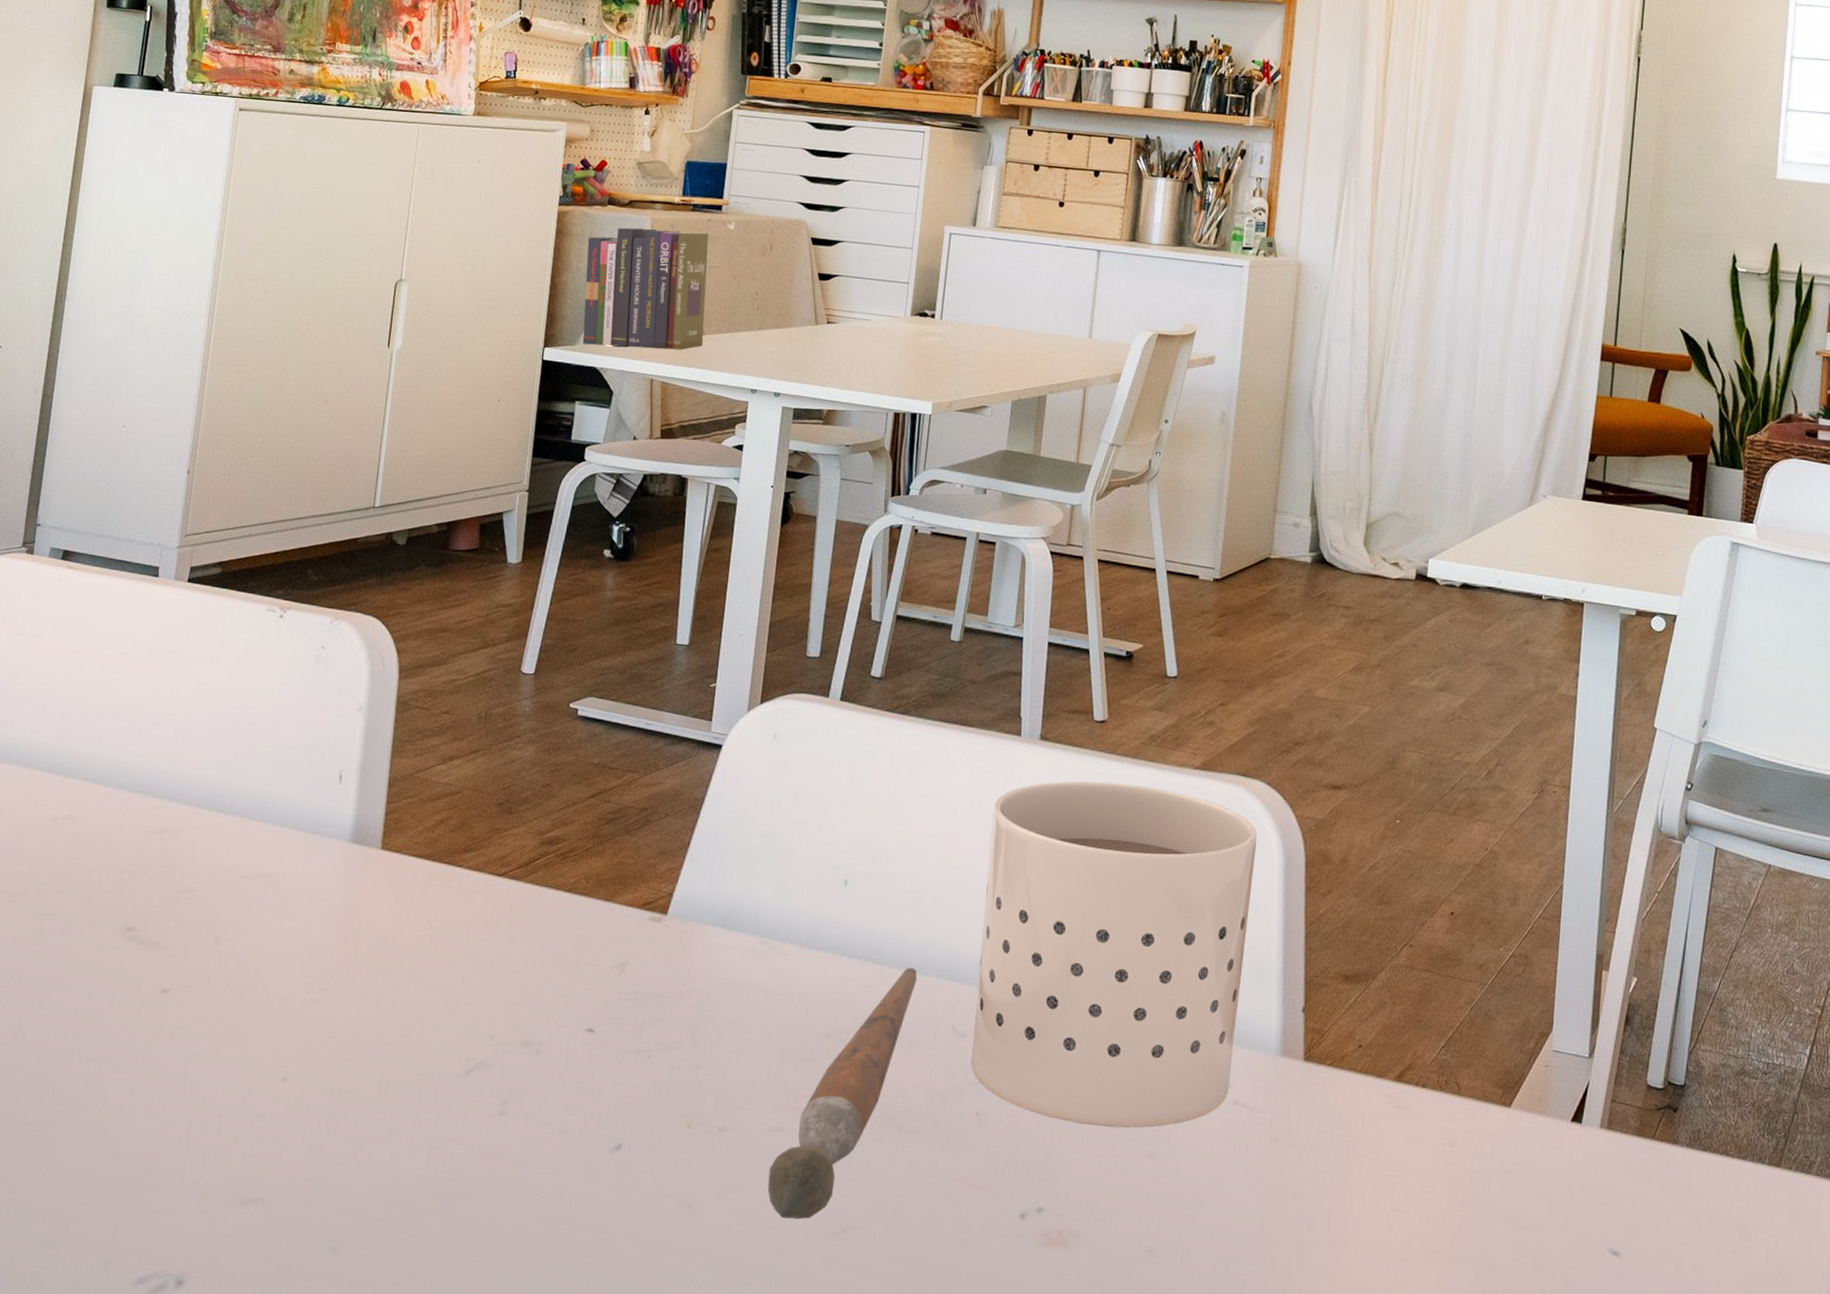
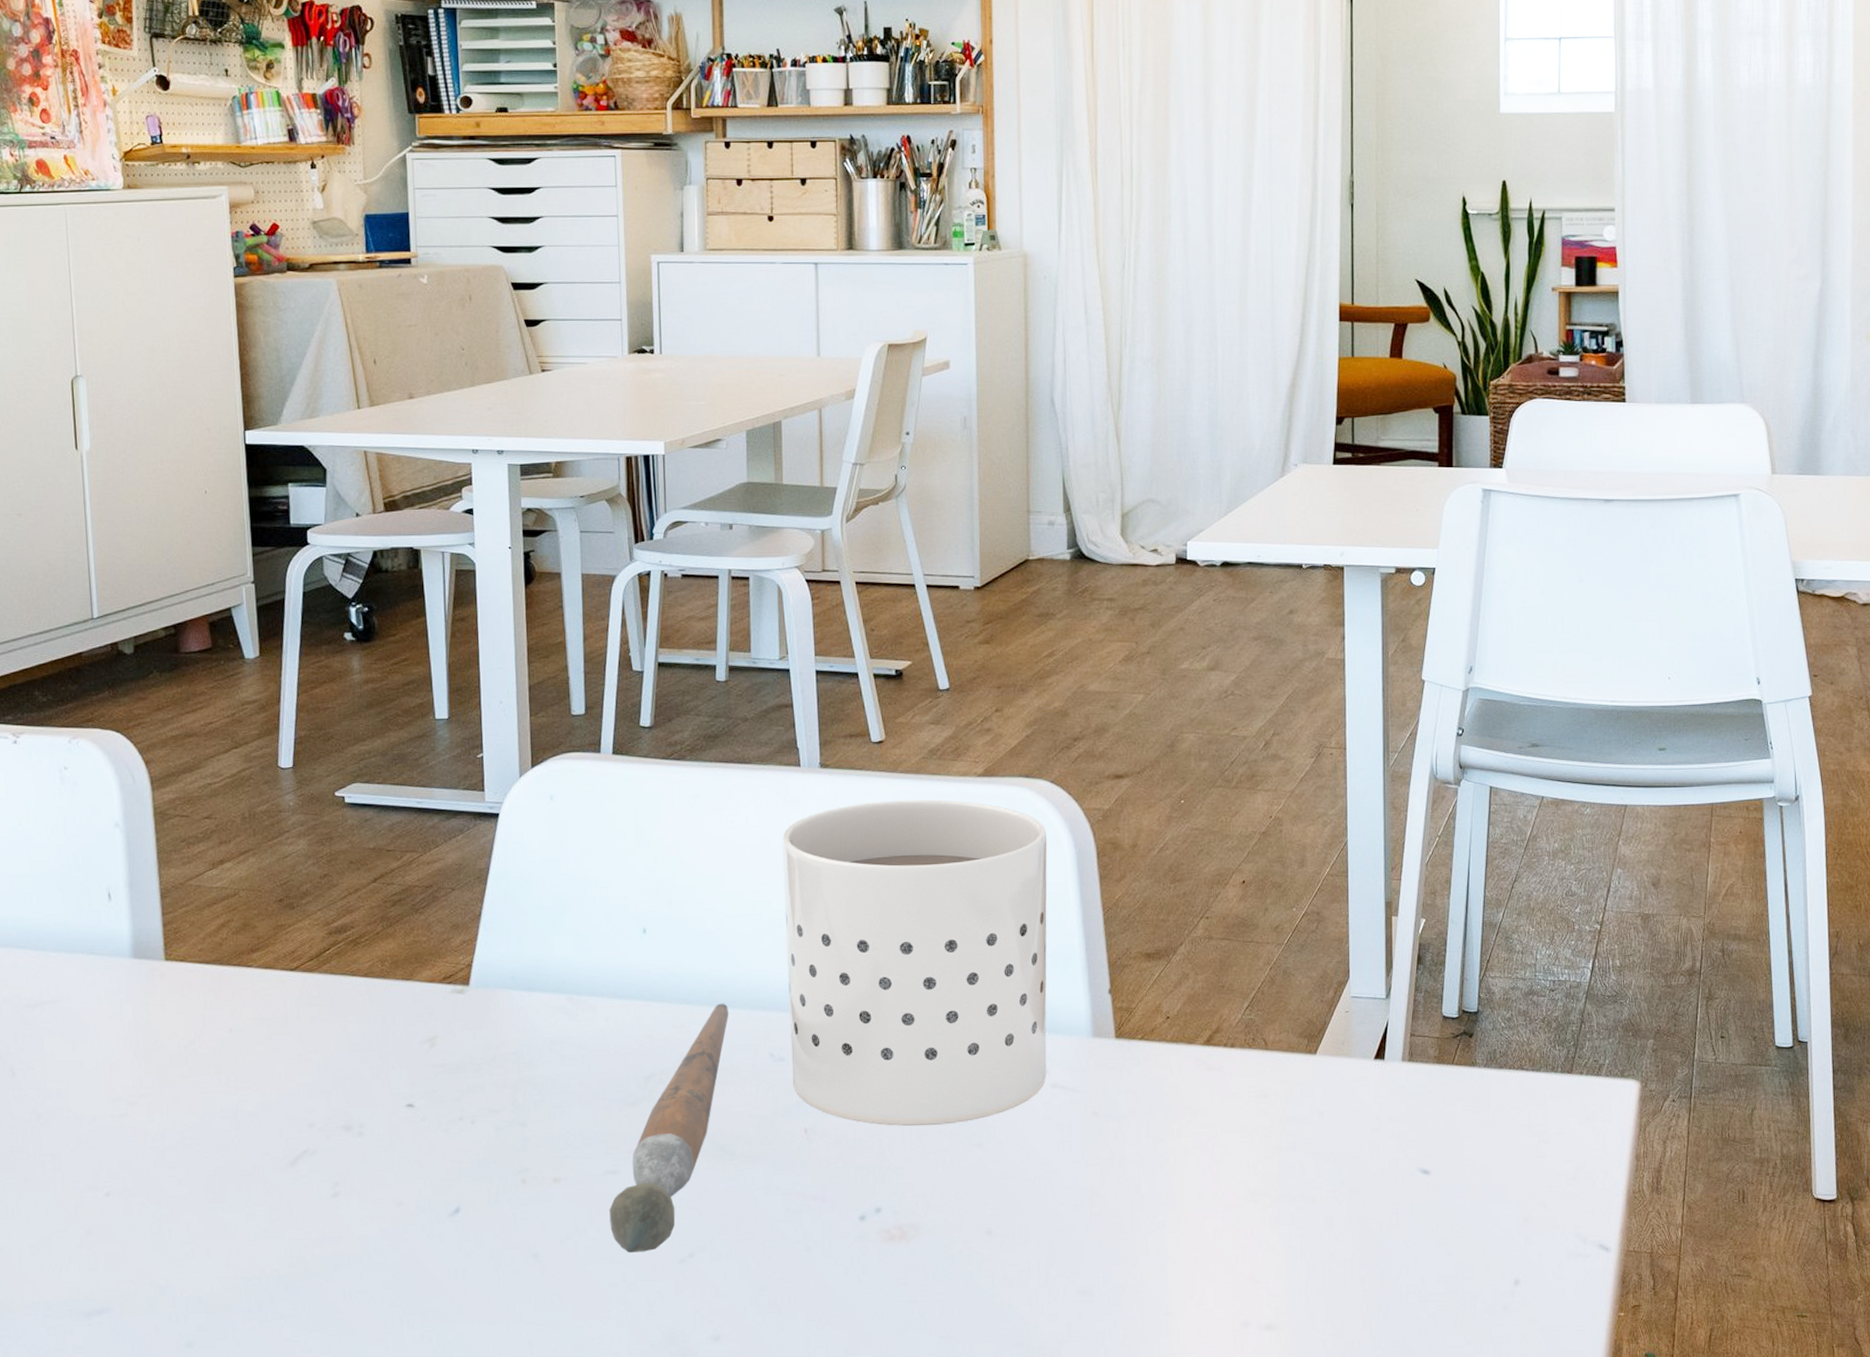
books: present [582,227,709,350] -> none [272,290,414,422]

